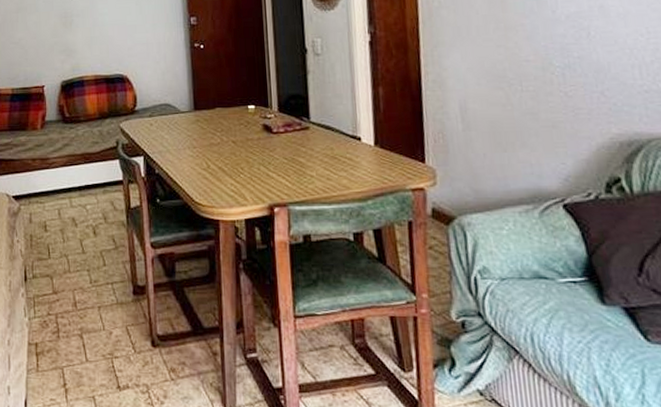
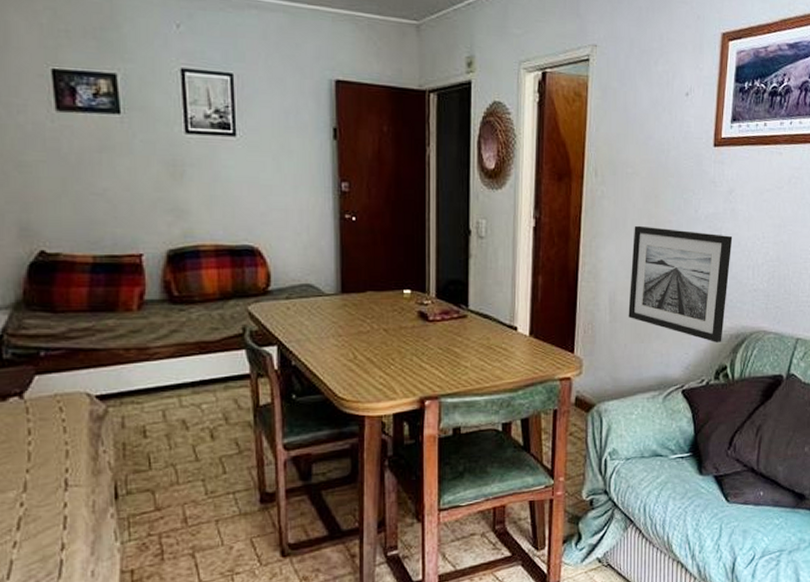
wall art: none [480,31,609,151] -> present [628,225,733,342]

